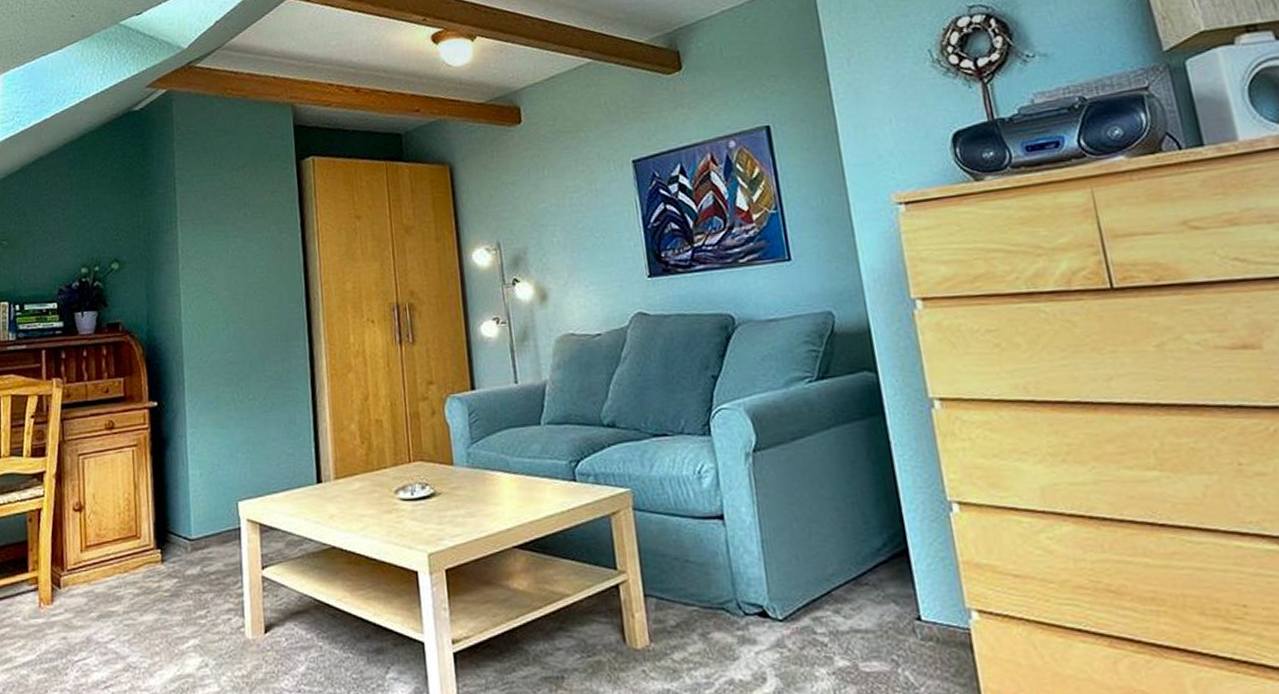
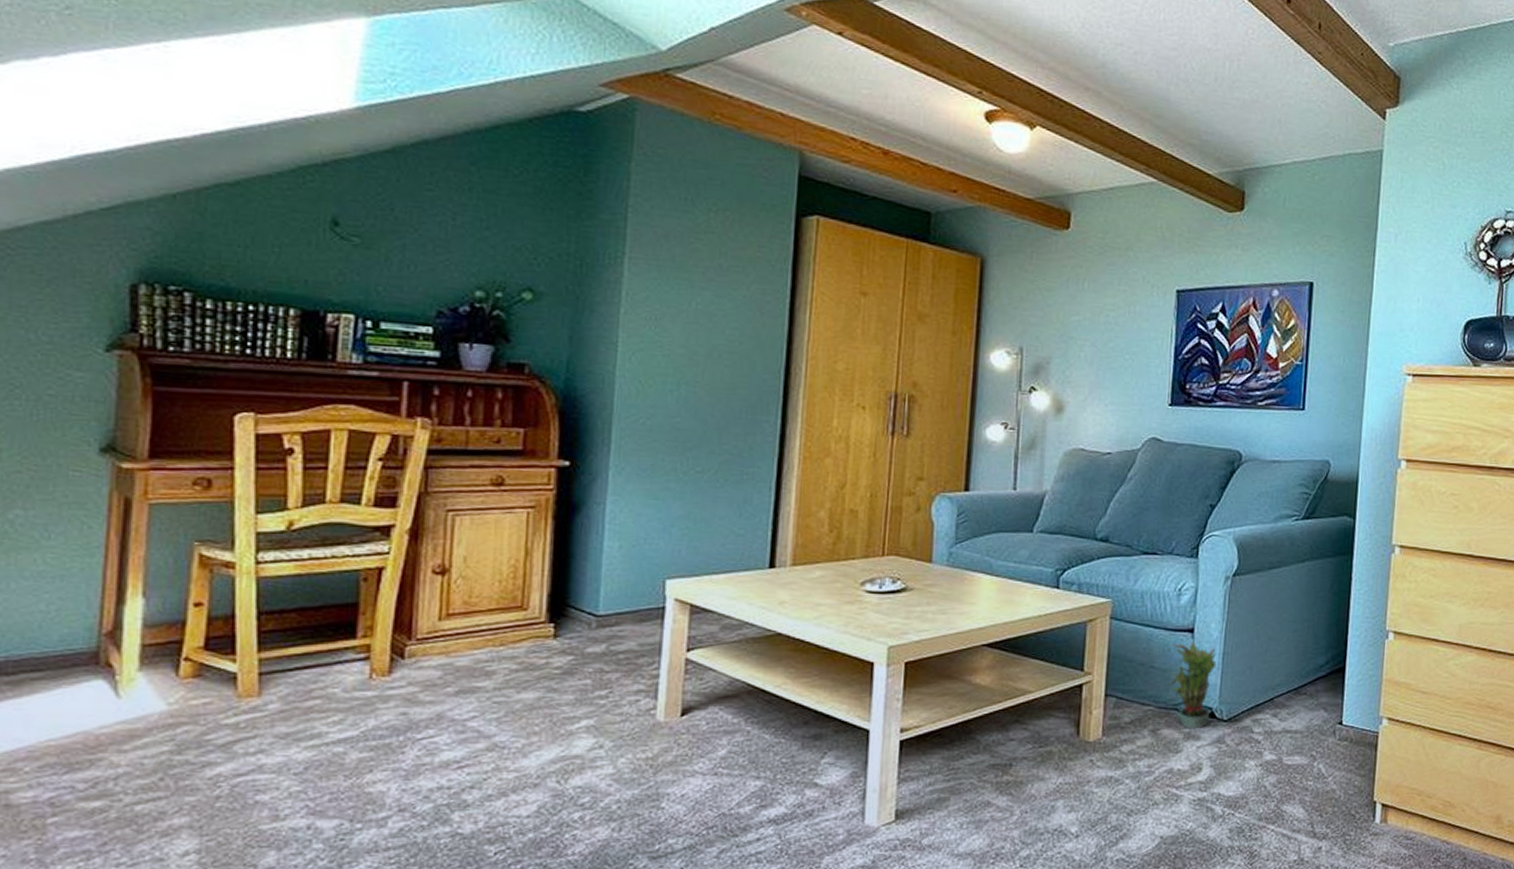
potted plant: none [703,529,763,630] -> present [1169,641,1217,728]

